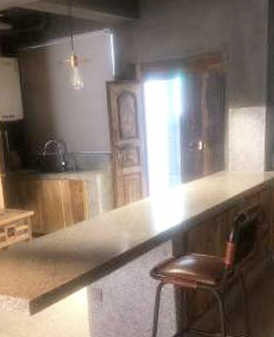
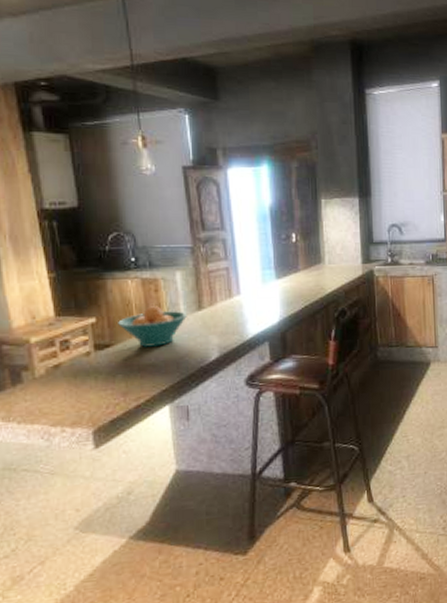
fruit bowl: none [50,203,105,238] -> present [118,306,188,347]

